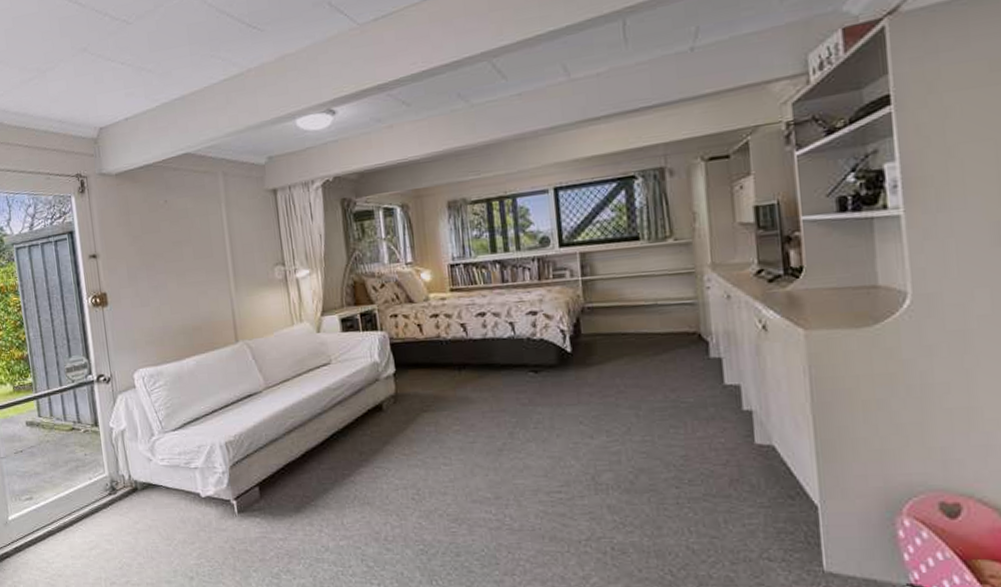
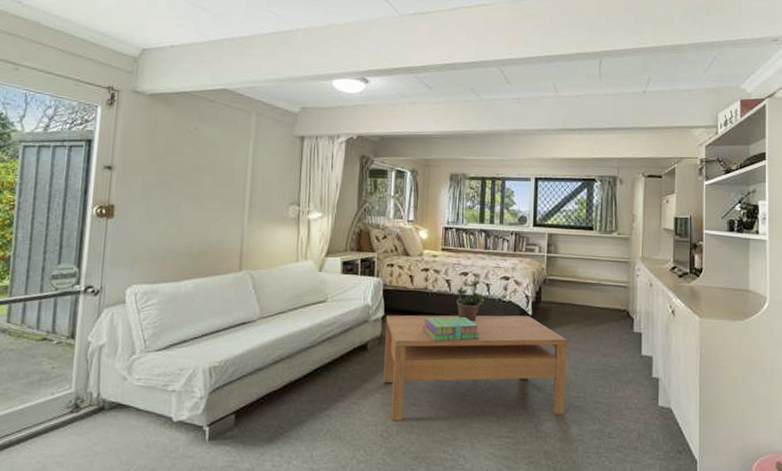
coffee table: none [398,353,629,483] -> present [383,315,567,421]
stack of books: none [442,362,510,394] -> present [423,316,480,342]
potted plant: none [471,316,510,368] -> present [453,277,485,322]

